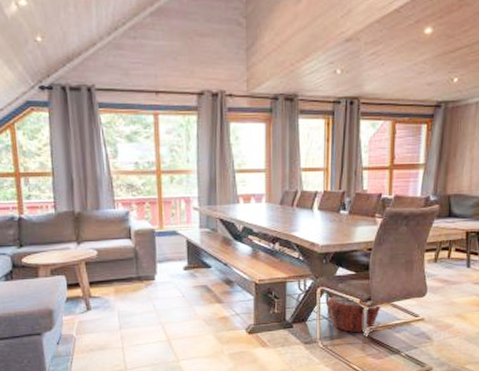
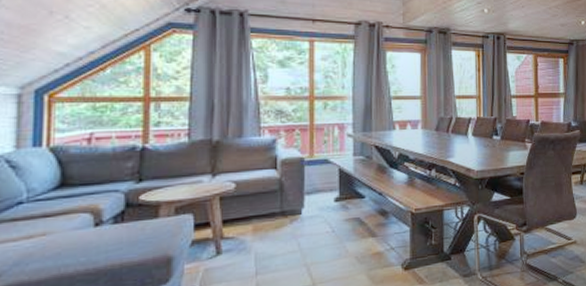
woven basket: present [325,294,381,333] -> none [483,221,536,261]

